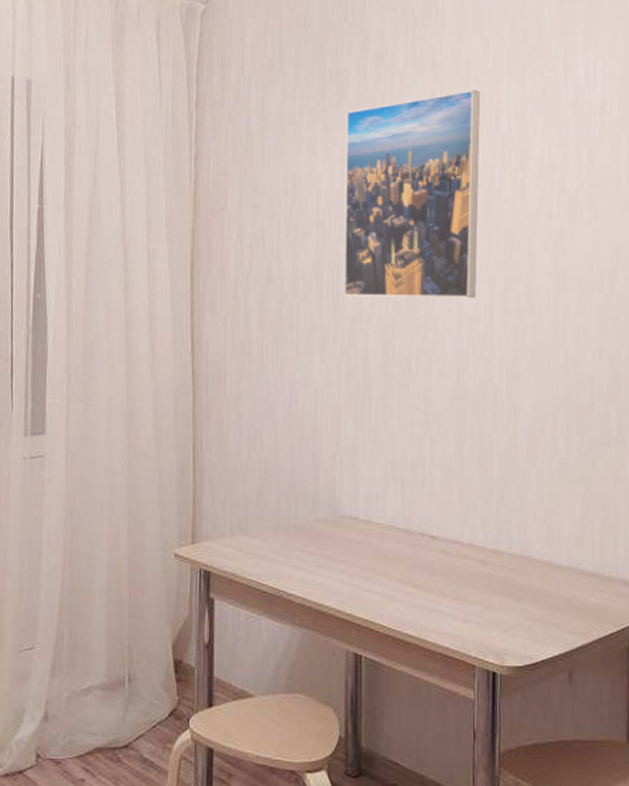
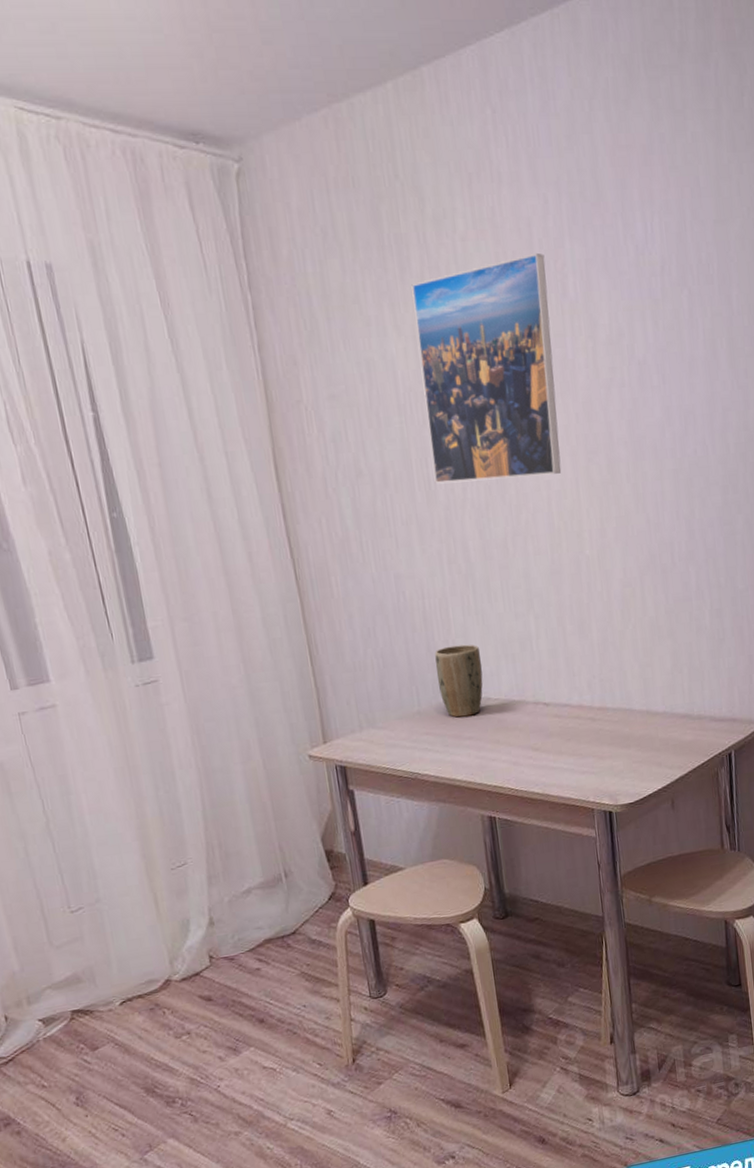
plant pot: none [318,460,368,538] -> present [435,644,483,718]

